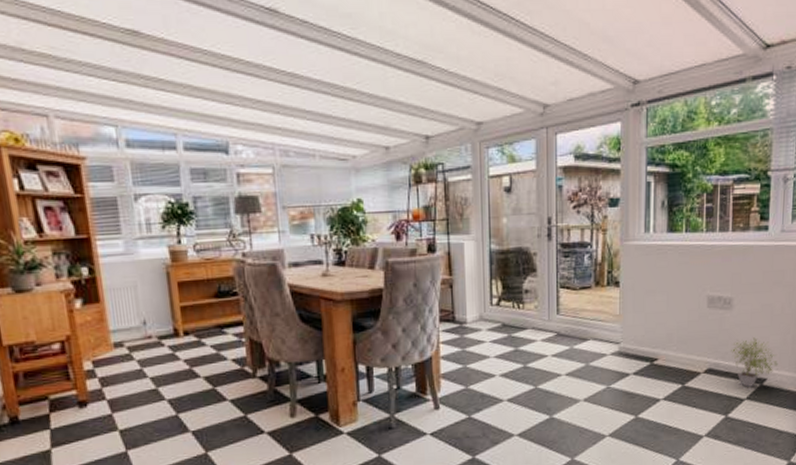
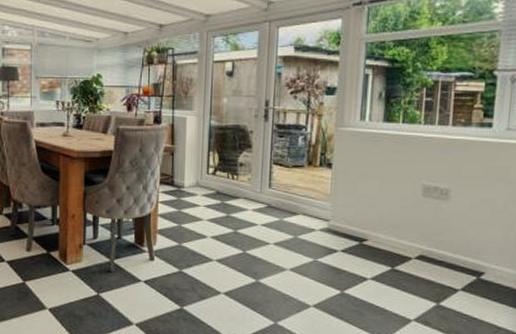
potted plant: present [731,337,779,388] -> none [446,230,499,280]

